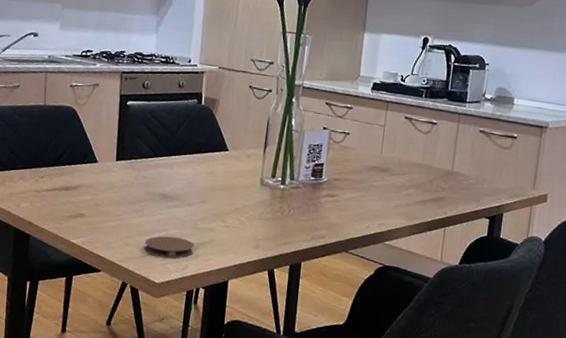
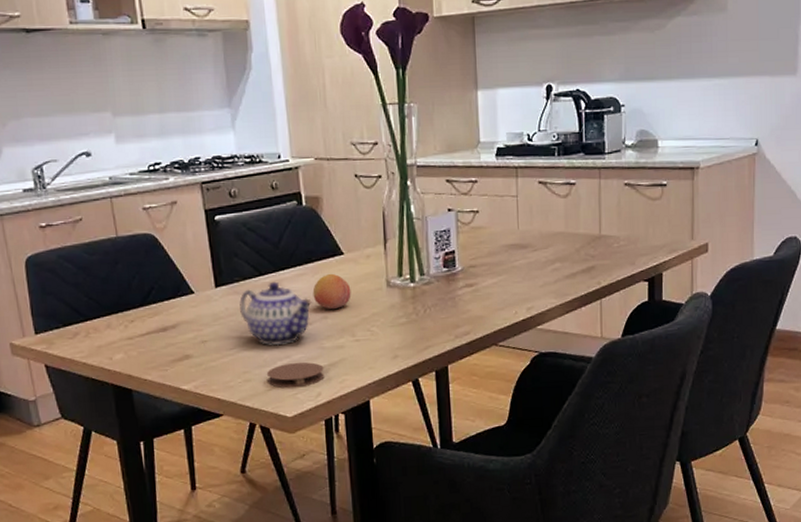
teapot: none [133,163,195,219] -> present [239,281,312,346]
fruit: none [196,165,230,197] -> present [312,273,351,310]

